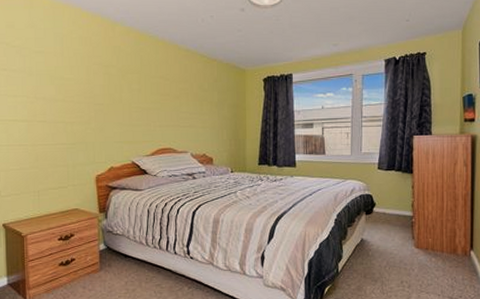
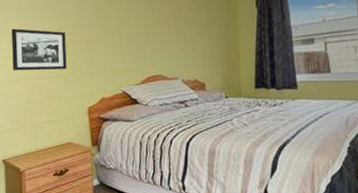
picture frame: none [13,92,74,138] -> present [11,28,67,71]

